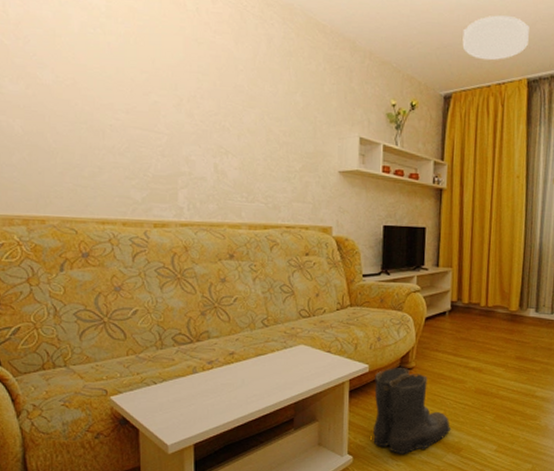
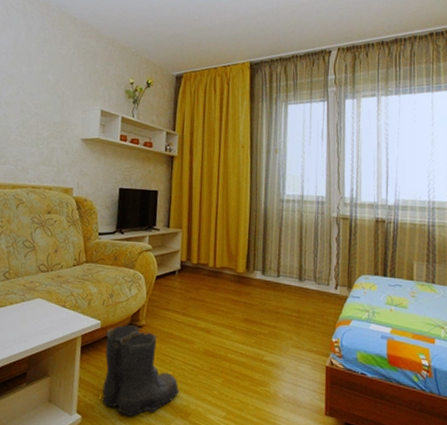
ceiling light: present [462,15,529,61] -> none [192,10,251,47]

